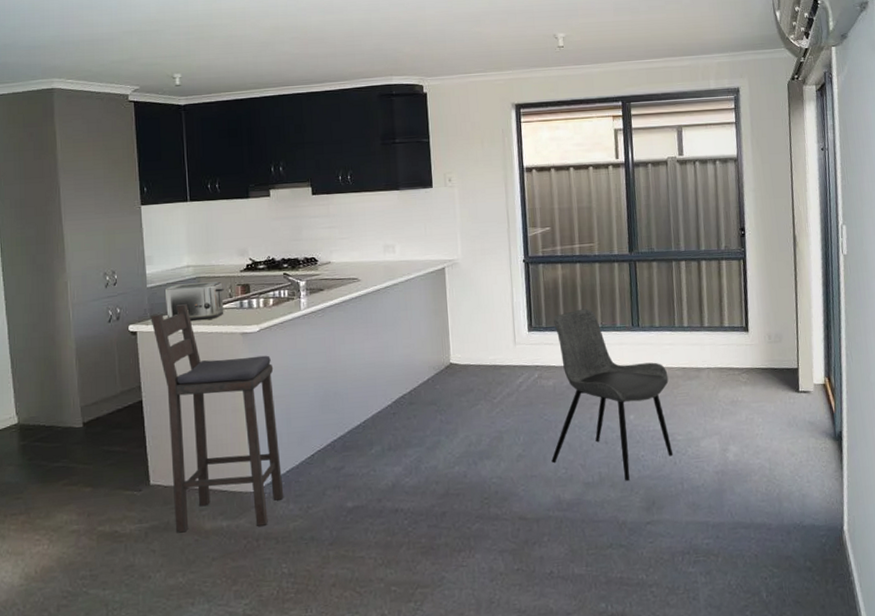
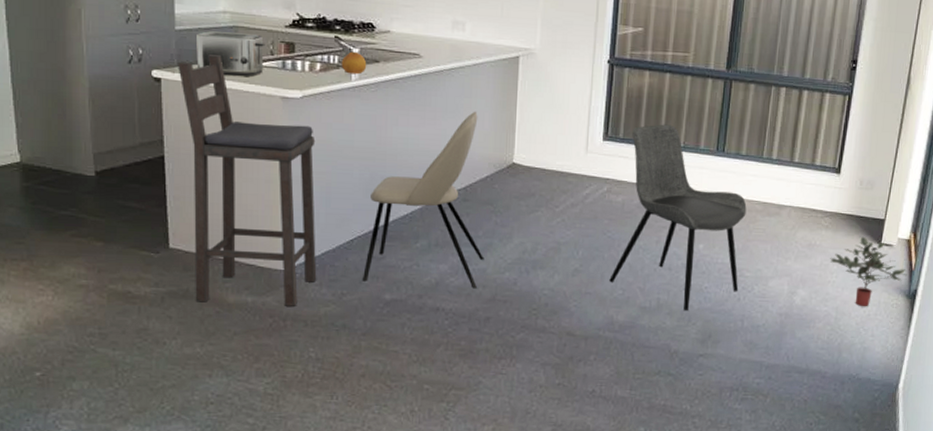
fruit: none [290,284,313,305] -> present [341,51,367,75]
dining chair: none [325,321,435,493] -> present [362,111,484,289]
potted plant: none [754,387,830,454] -> present [830,236,907,306]

